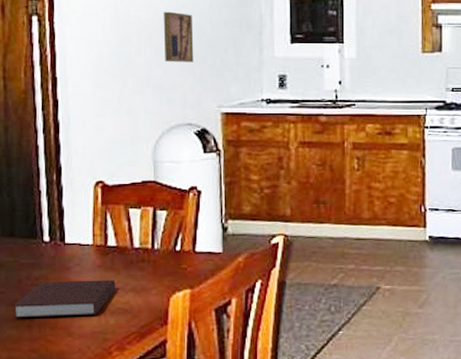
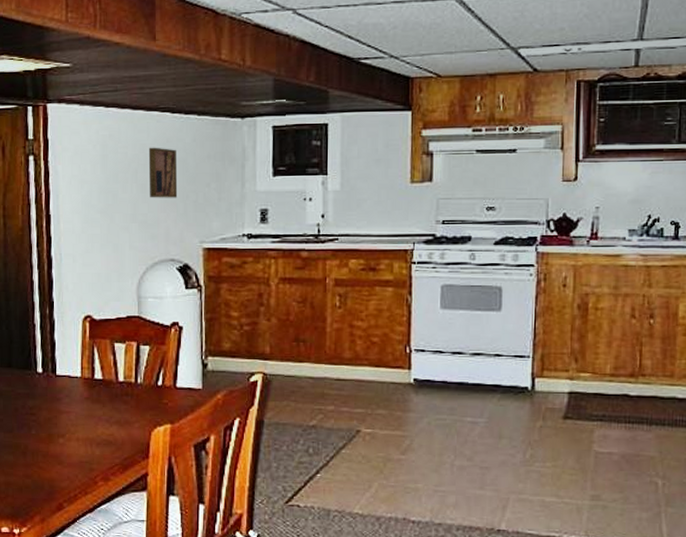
notebook: present [13,280,116,318] -> none [10,411,102,446]

